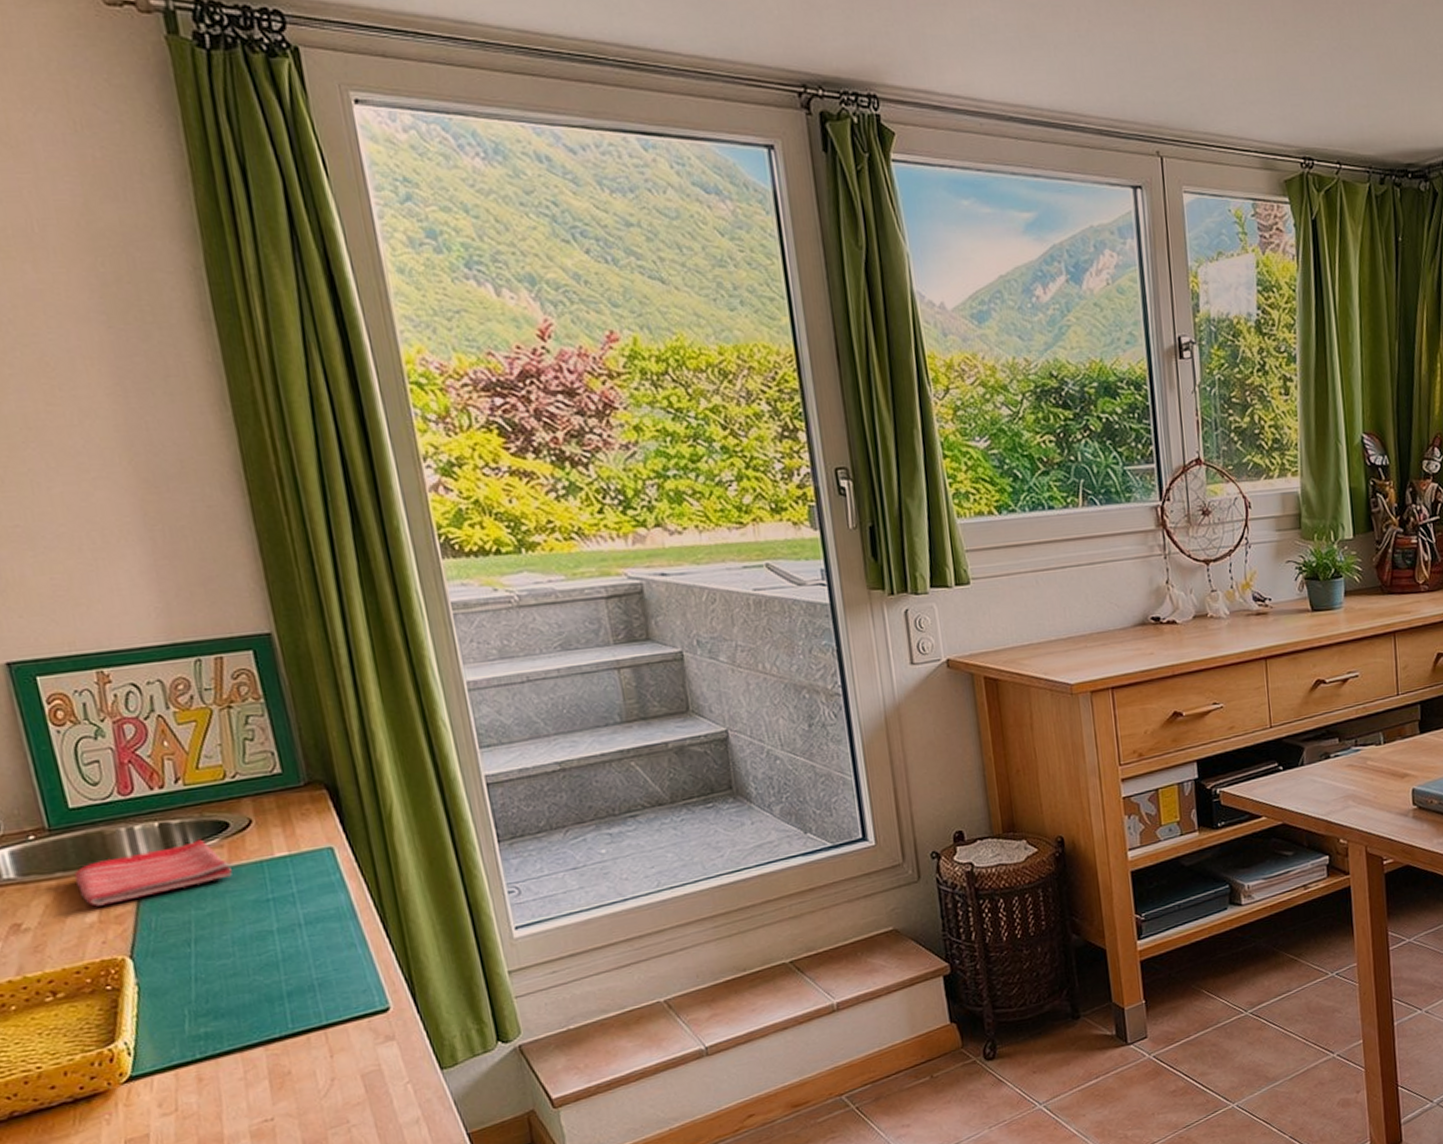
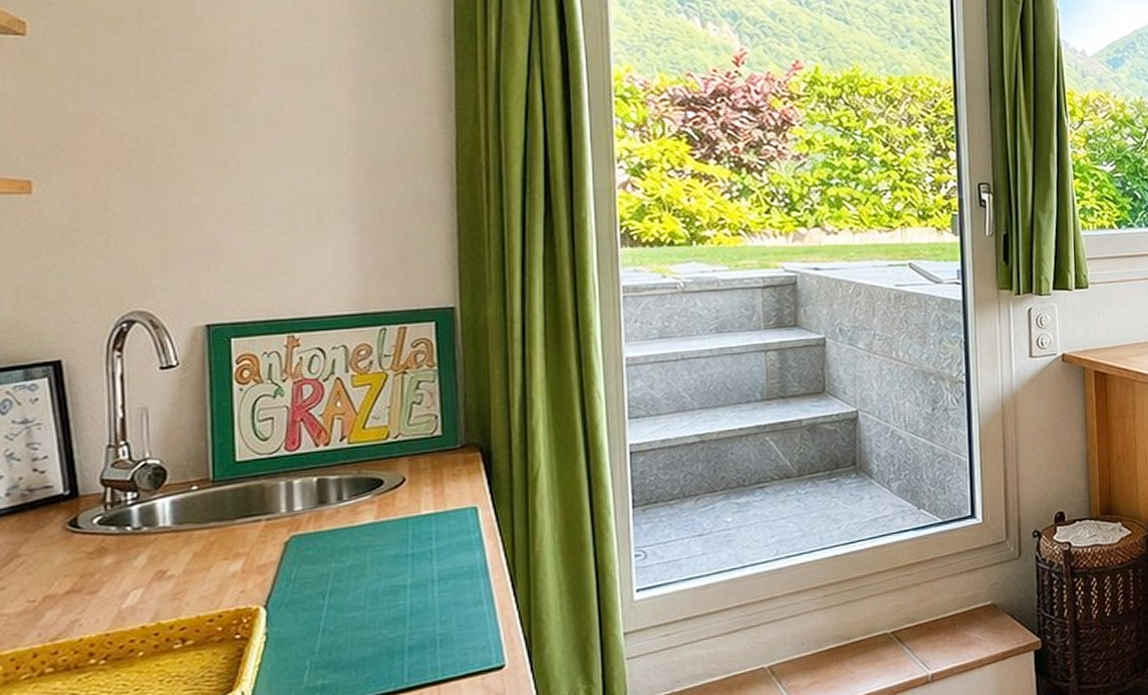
dish towel: present [73,839,232,907] -> none [227,495,377,556]

